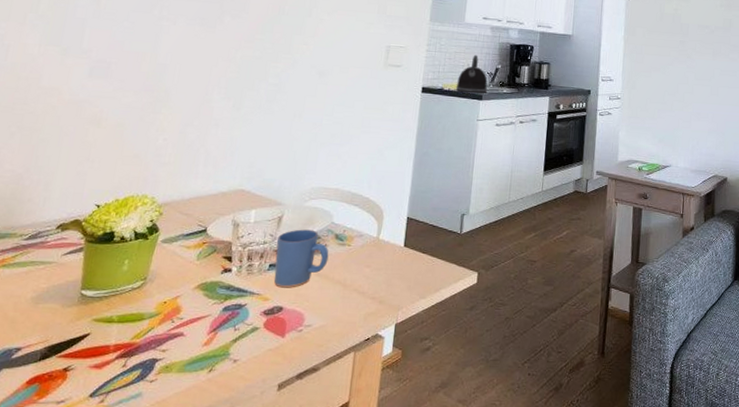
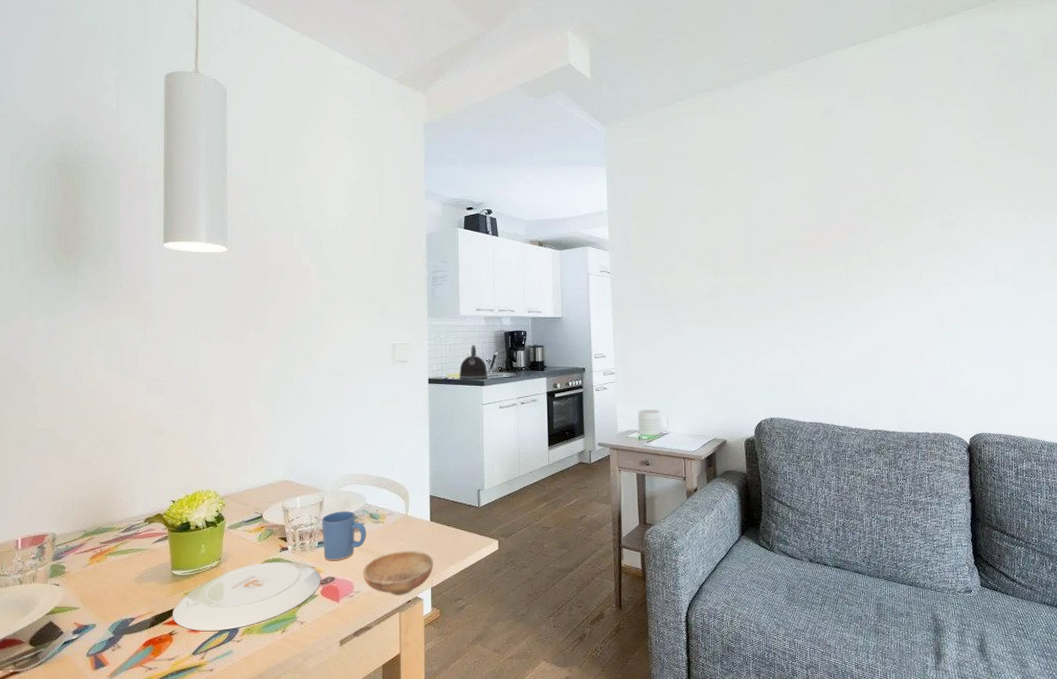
plate: none [71,285,267,368] -> present [172,562,321,632]
bowl: none [317,279,403,332] -> present [363,550,434,595]
mug: none [639,139,671,169] -> present [637,409,669,436]

